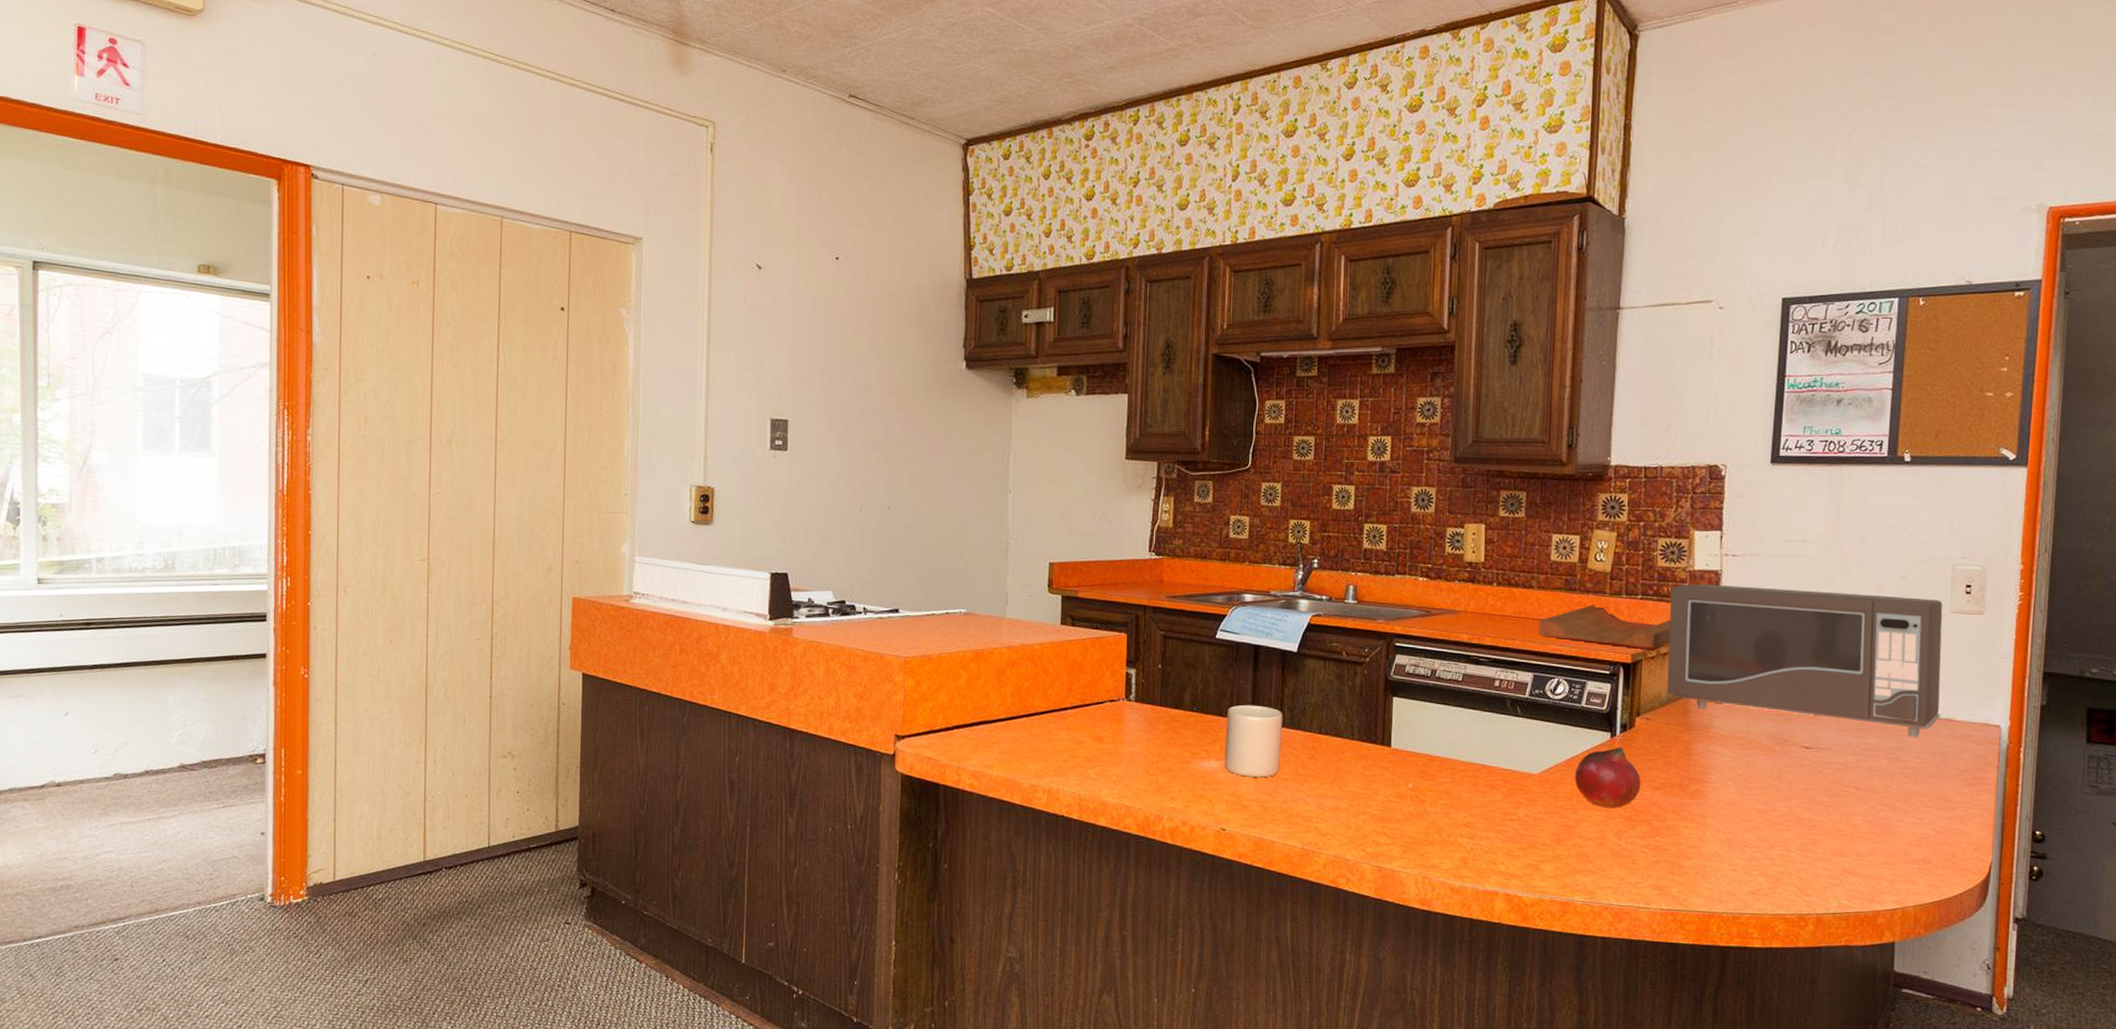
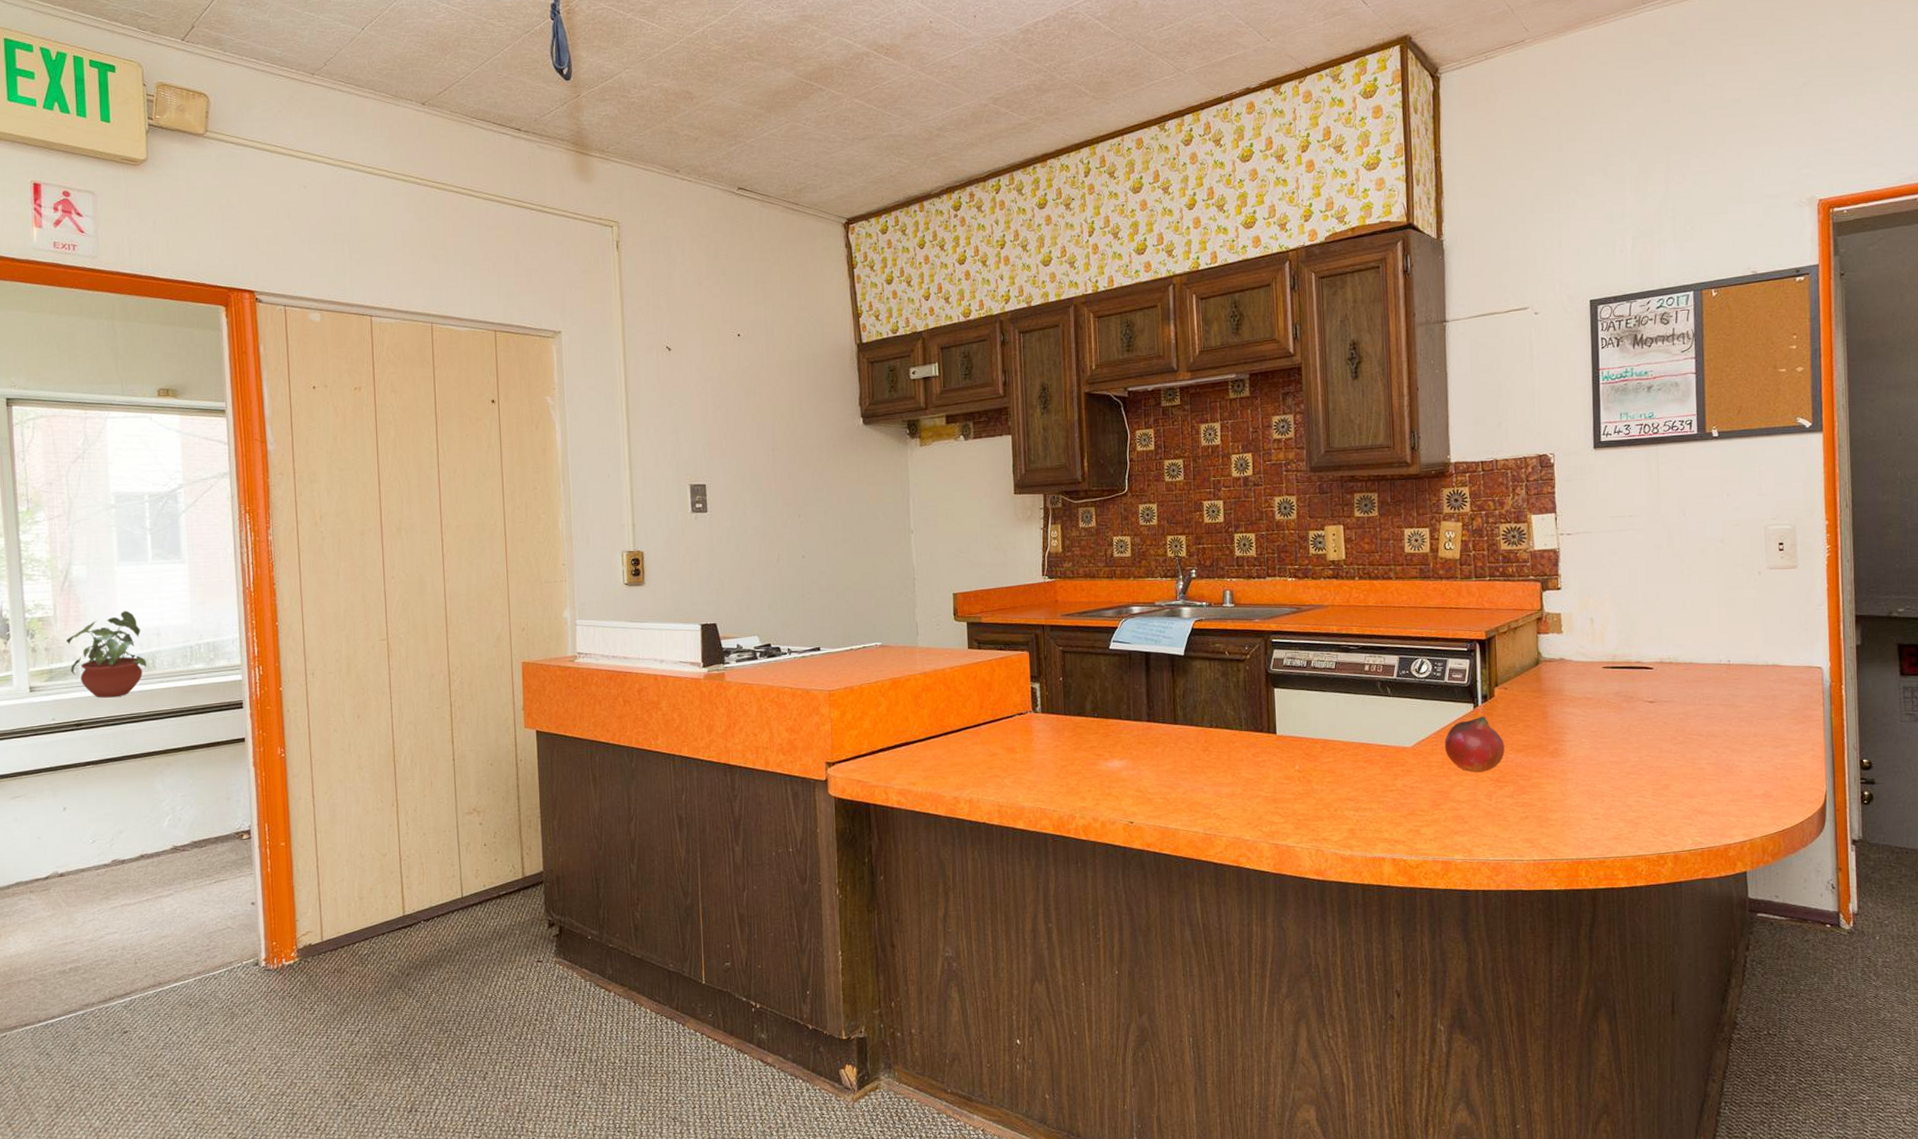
potted plant: none [81,504,165,598] -> present [66,610,147,698]
mug: present [1224,704,1283,778] -> none [1125,706,1178,773]
cutting board: present [1538,605,1671,651] -> none [1399,589,1519,627]
microwave: present [1666,584,1943,738] -> none [1515,558,1767,685]

